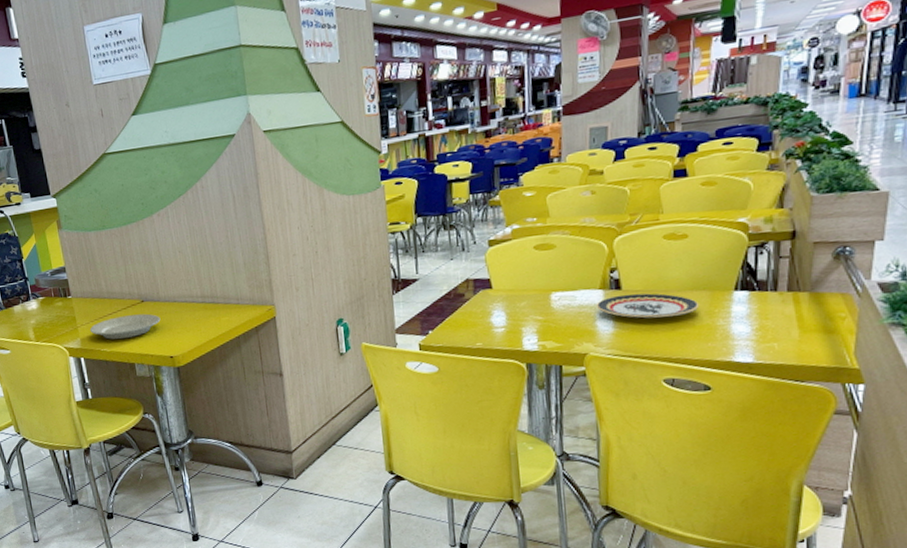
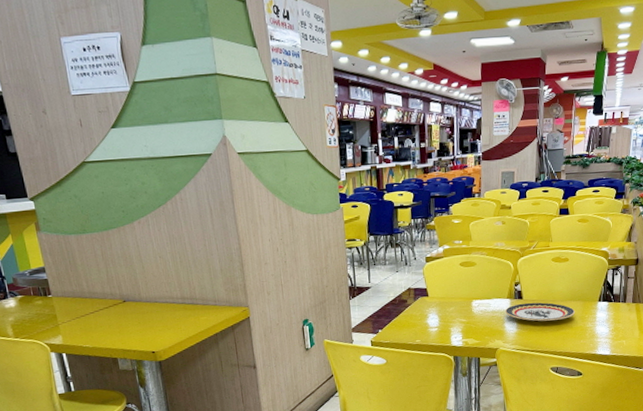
plate: present [89,313,161,340] -> none [71,312,143,337]

